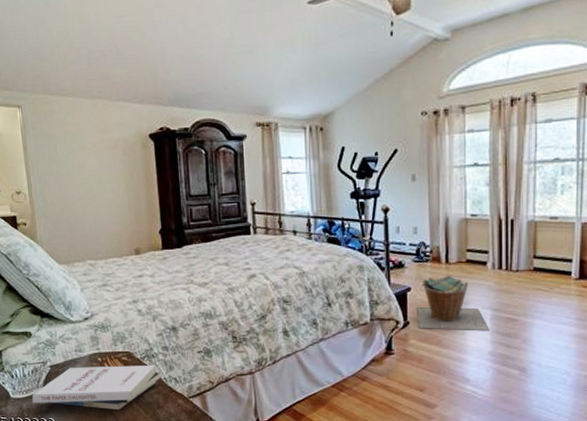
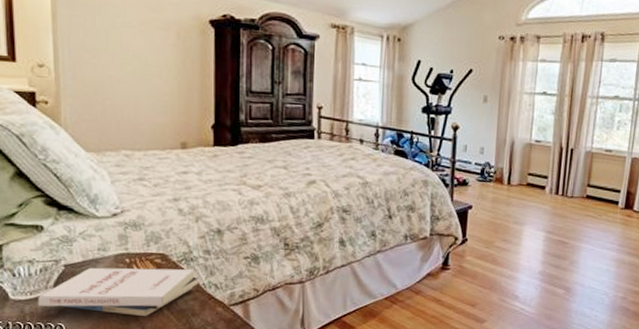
laundry basket: present [417,275,489,331] -> none [475,196,542,252]

